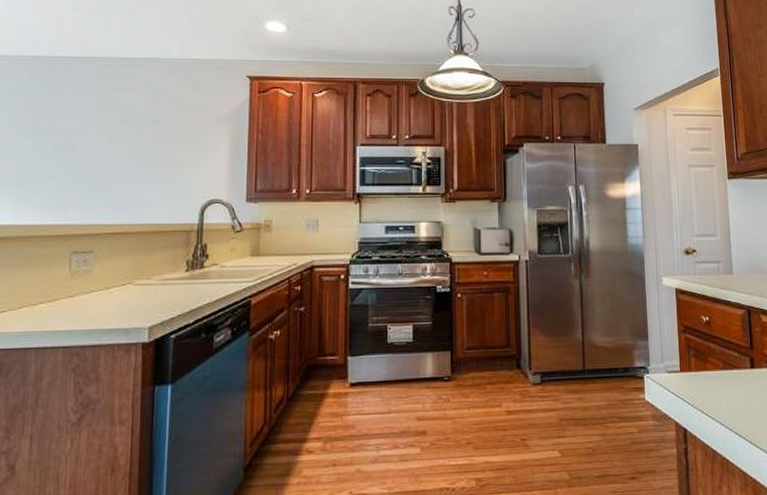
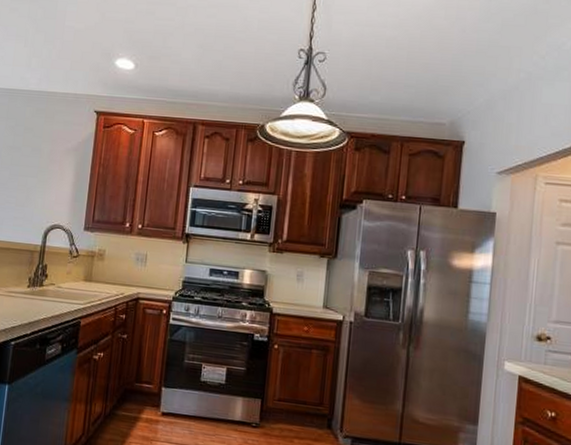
toaster: present [472,226,512,257] -> none [295,280,339,315]

